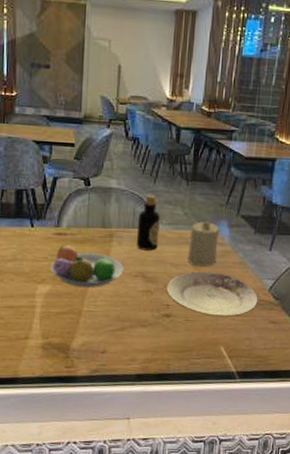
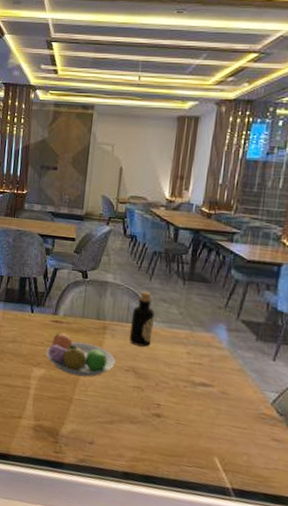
plate: present [166,271,259,318] -> none [157,373,259,428]
candle: present [188,220,219,267] -> none [182,322,217,370]

